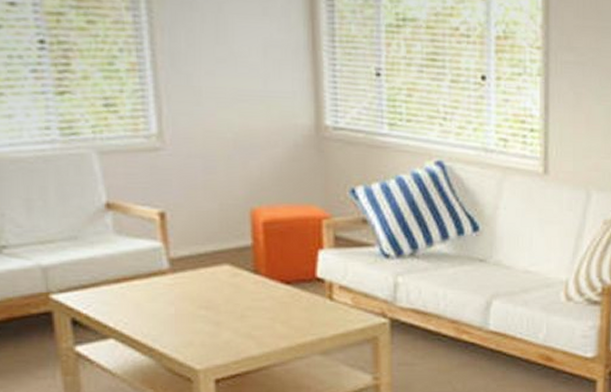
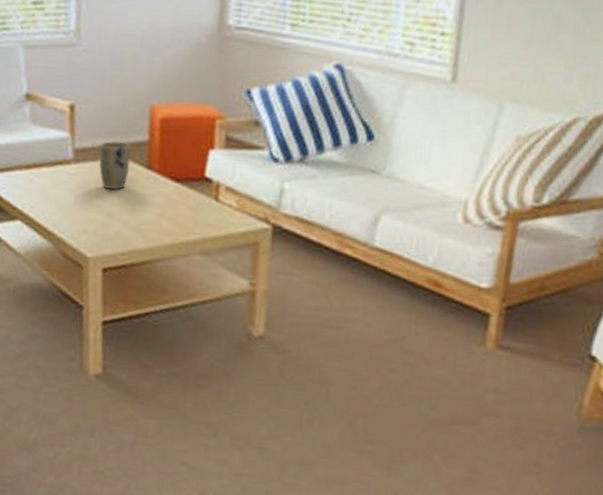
plant pot: none [199,247,235,297] -> present [99,140,131,190]

